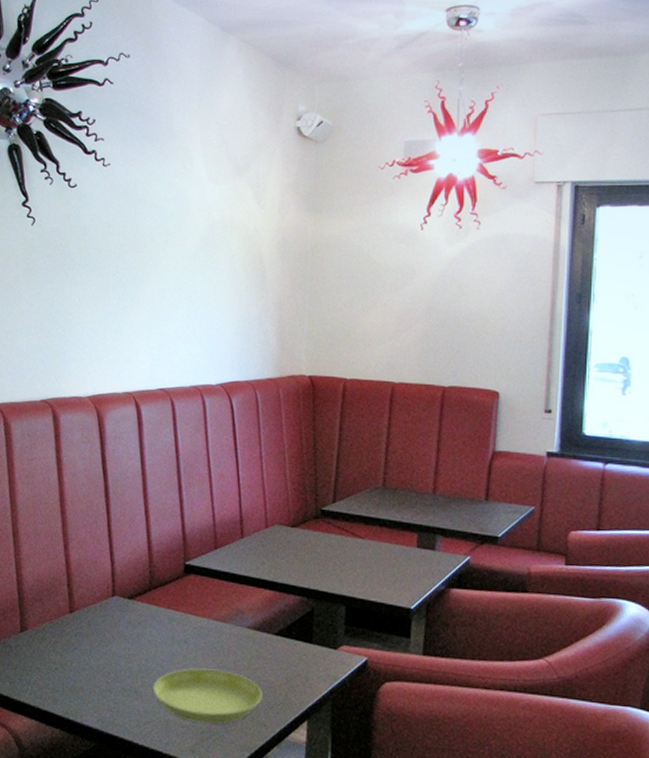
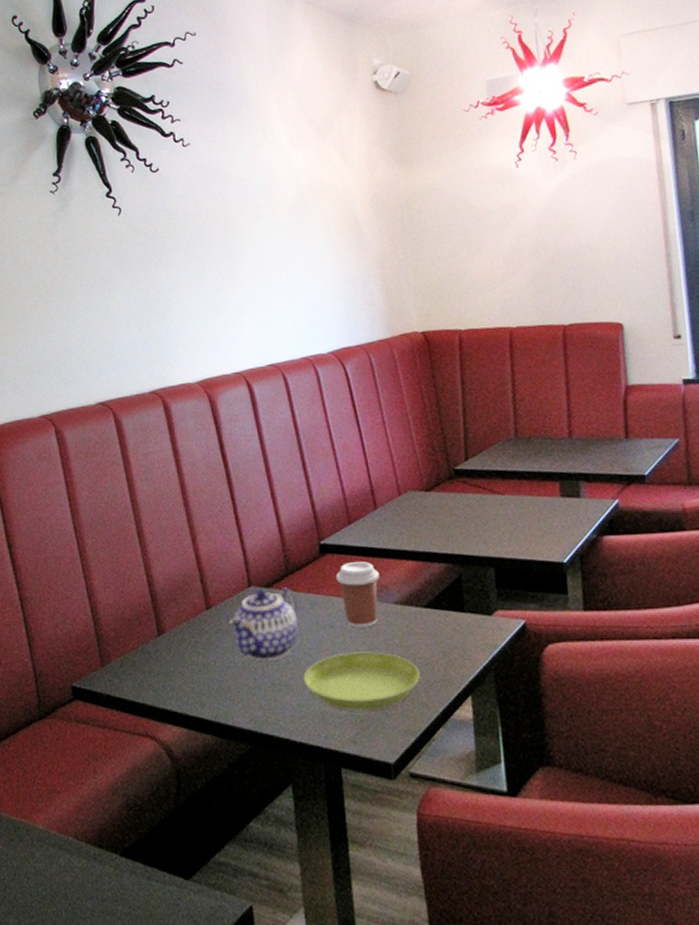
teapot: none [89,599,156,668] -> present [229,587,299,662]
coffee cup: none [196,585,237,647] -> present [335,562,380,628]

